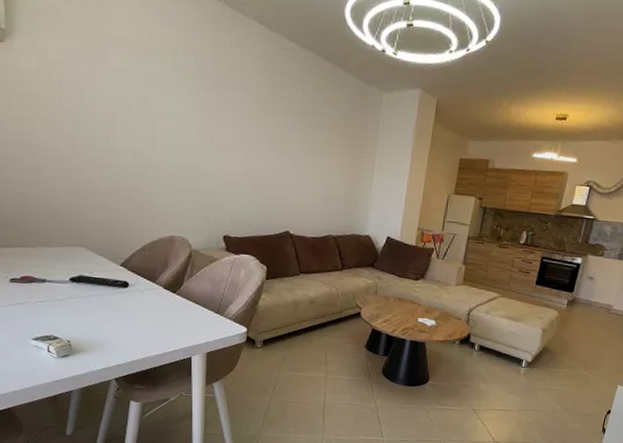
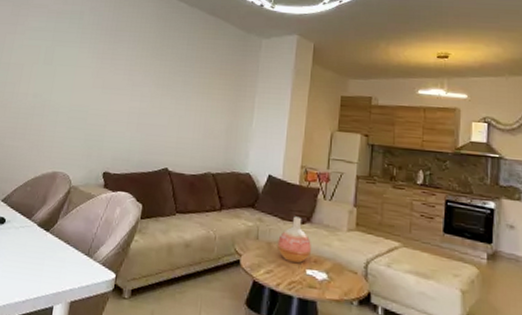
vase: none [394,274,424,314] -> present [278,216,311,264]

